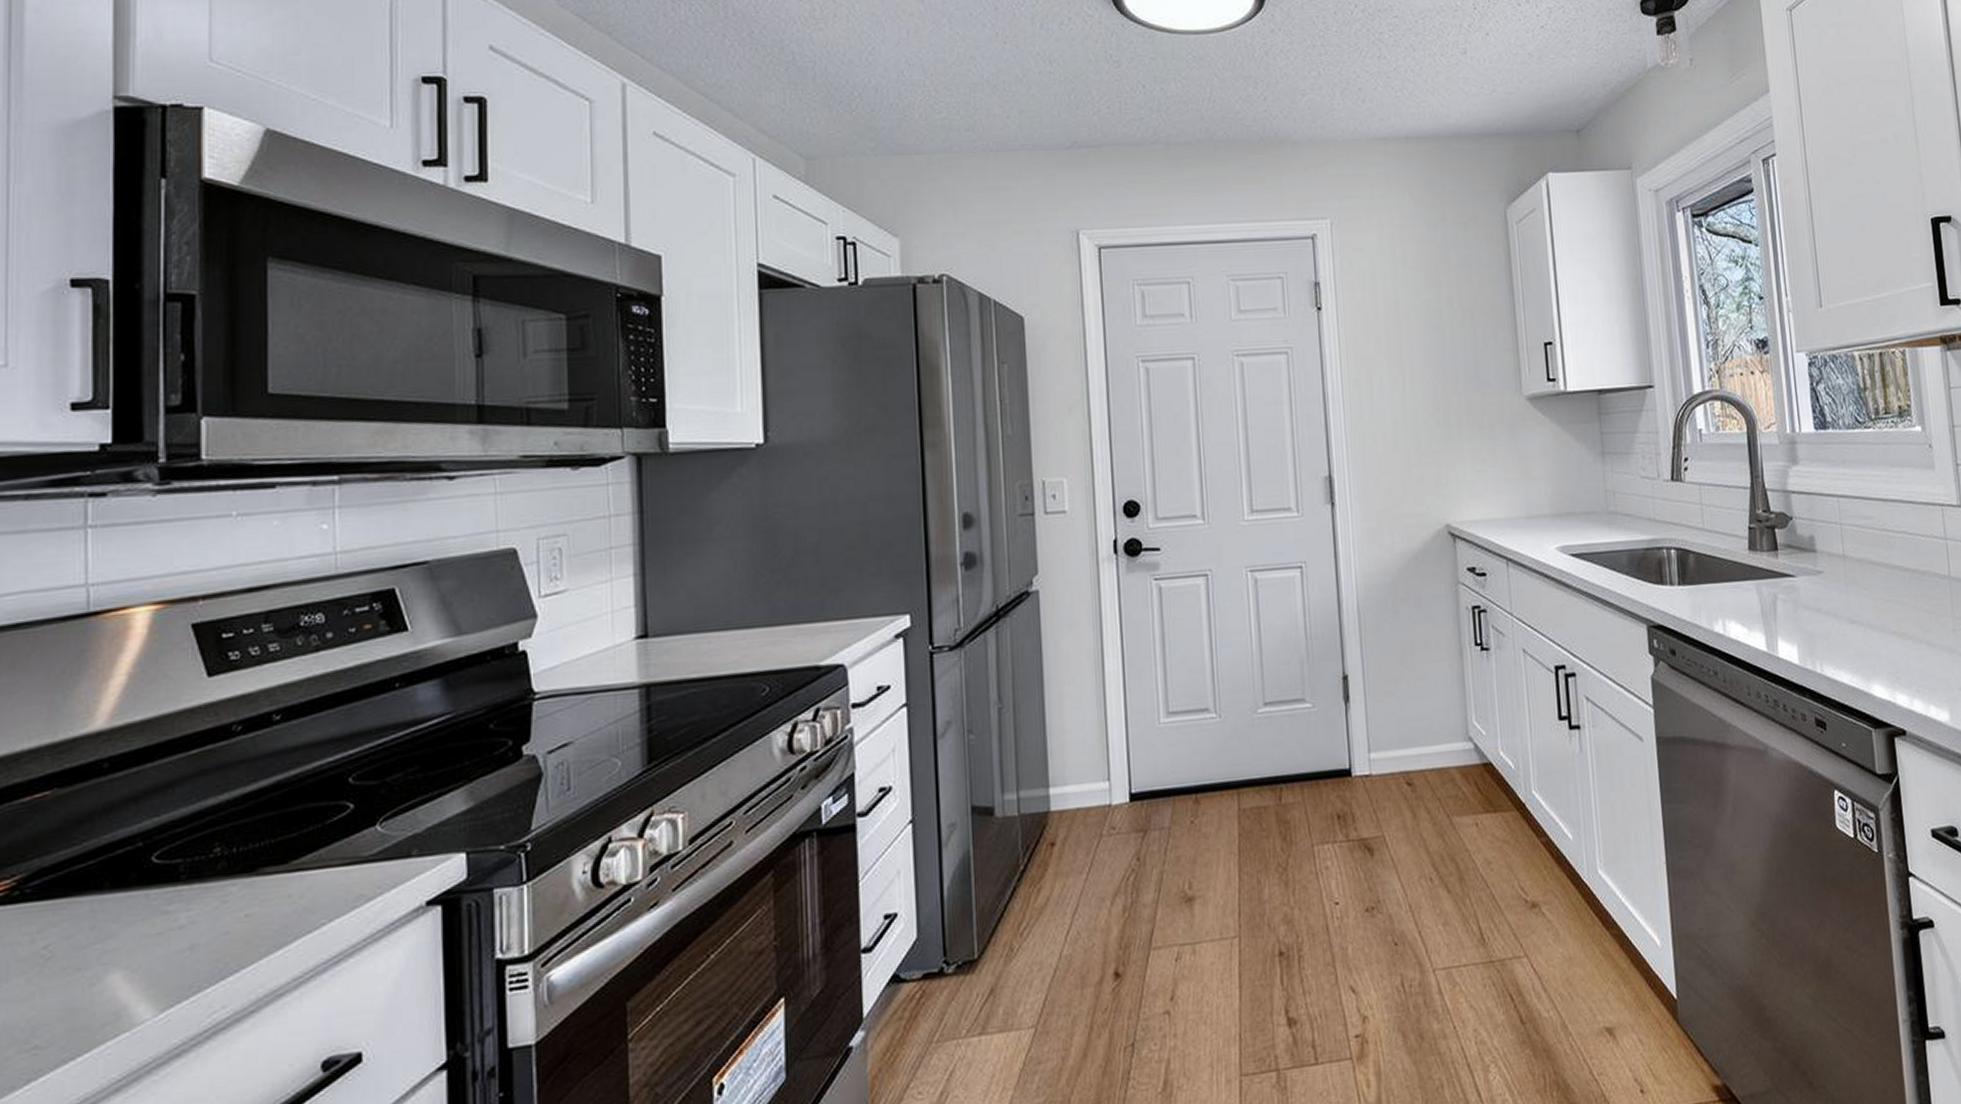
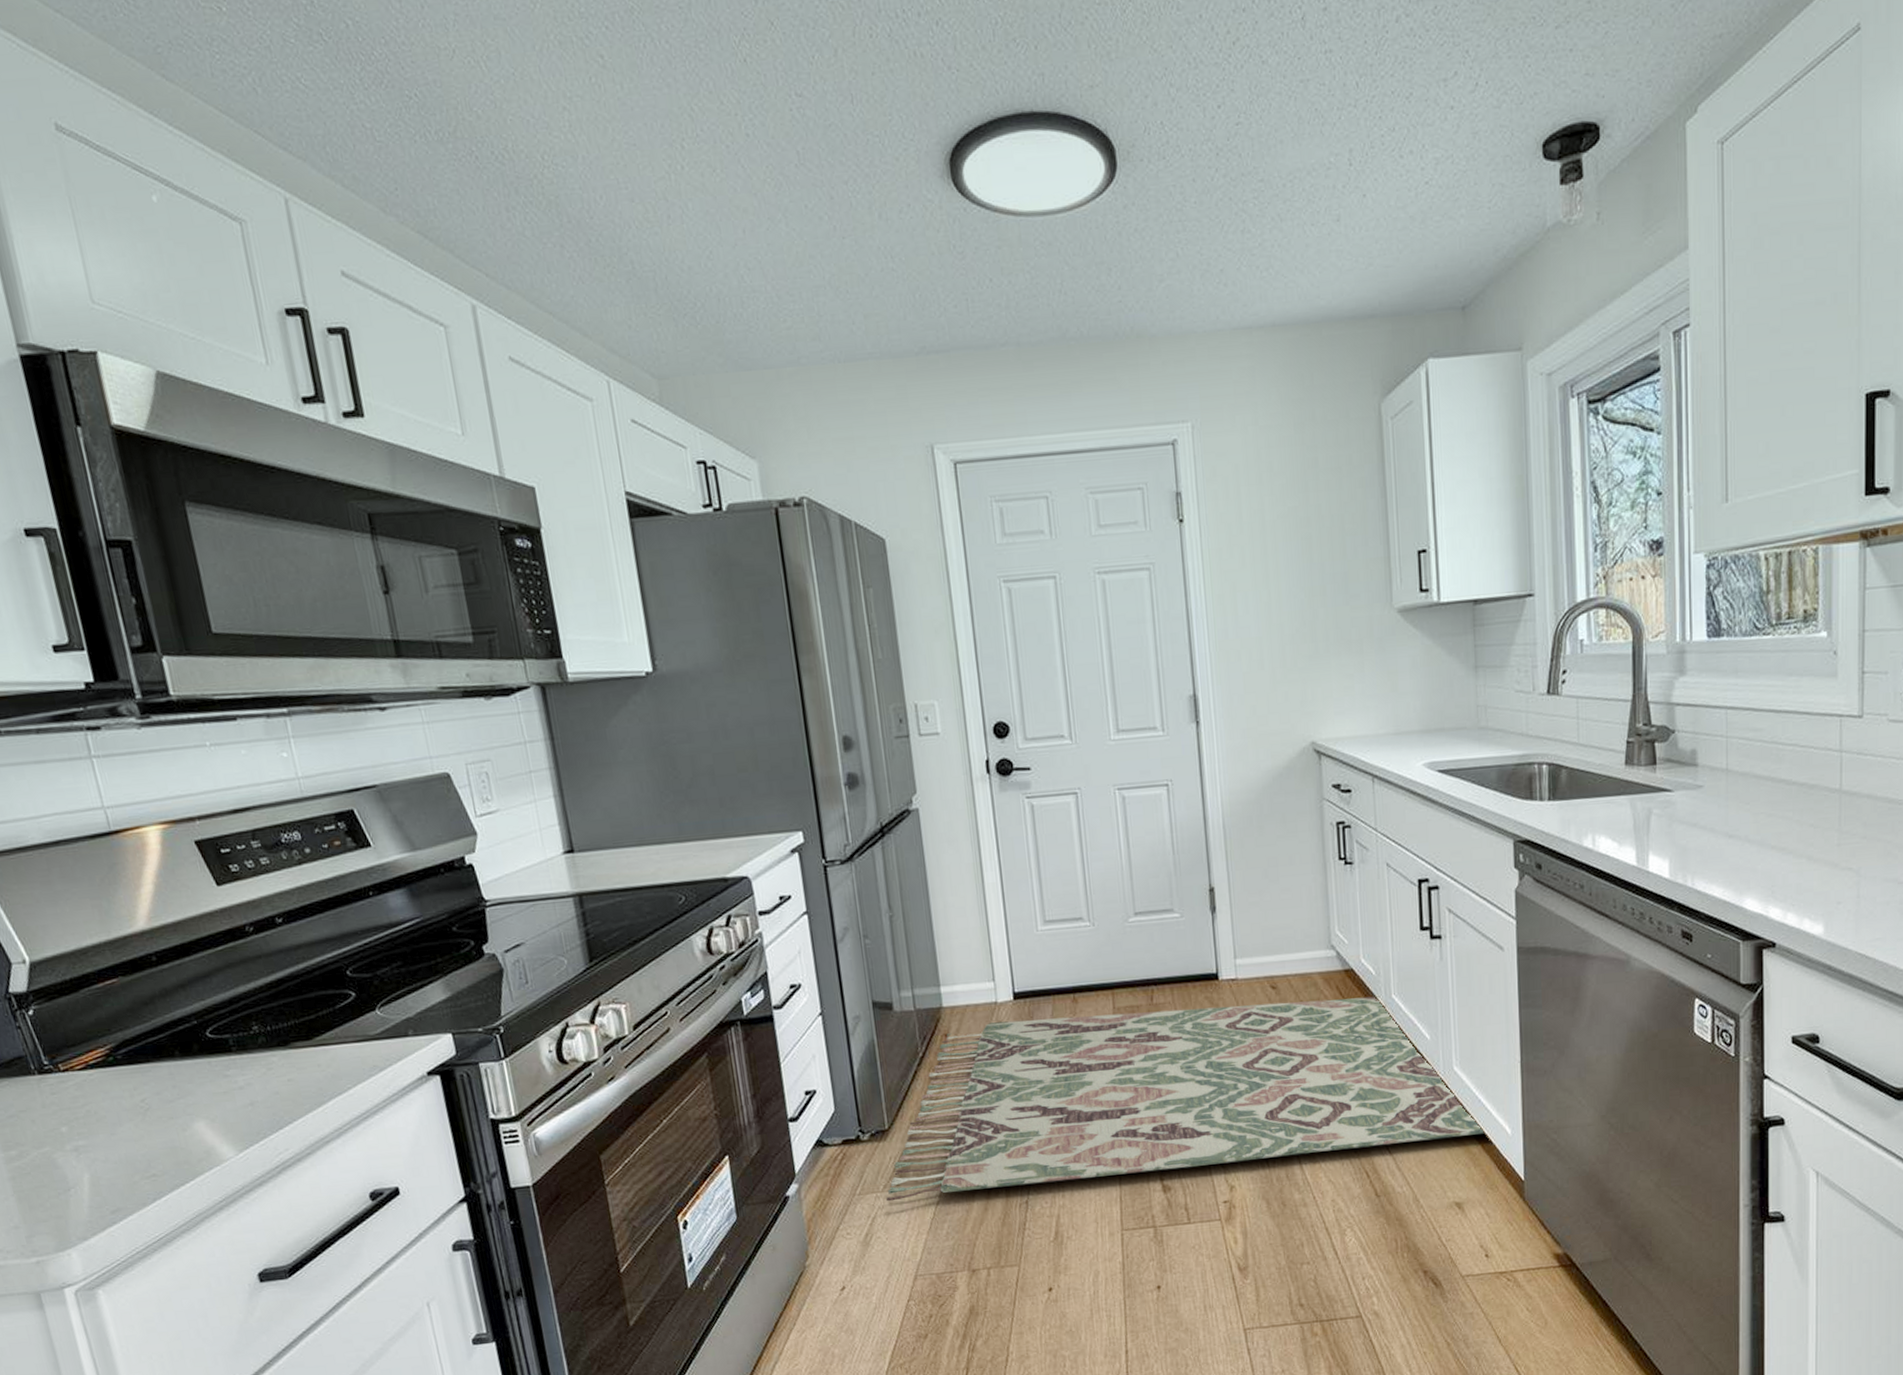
rug: none [969,792,1633,1050] -> present [886,996,1485,1202]

